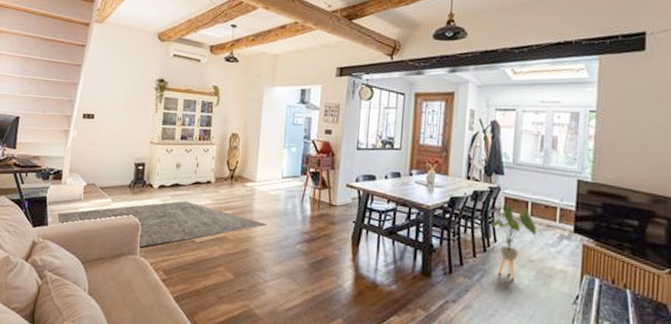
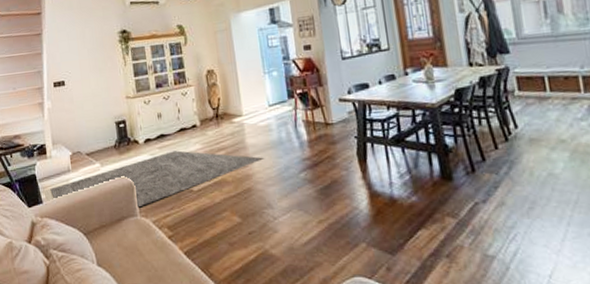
house plant: present [489,205,537,280] -> none [506,84,562,165]

